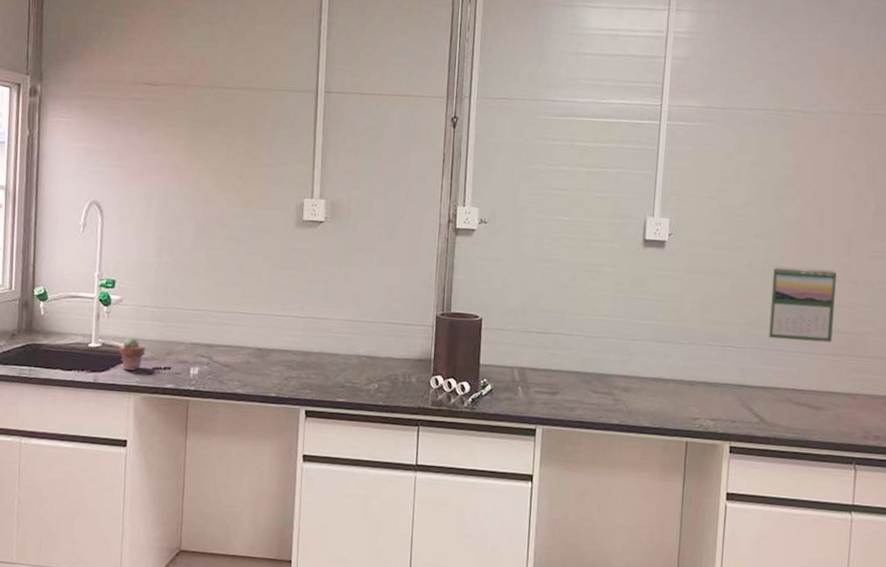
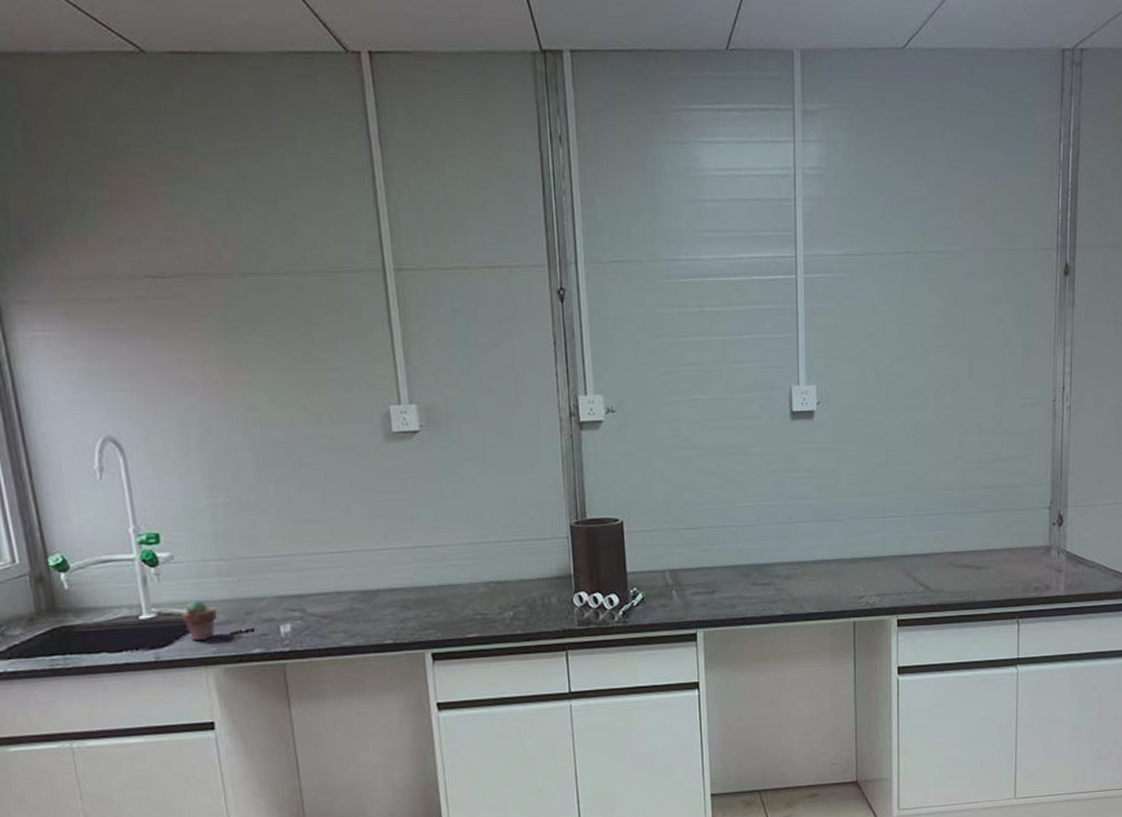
calendar: present [768,266,837,343] -> none [927,422,990,503]

